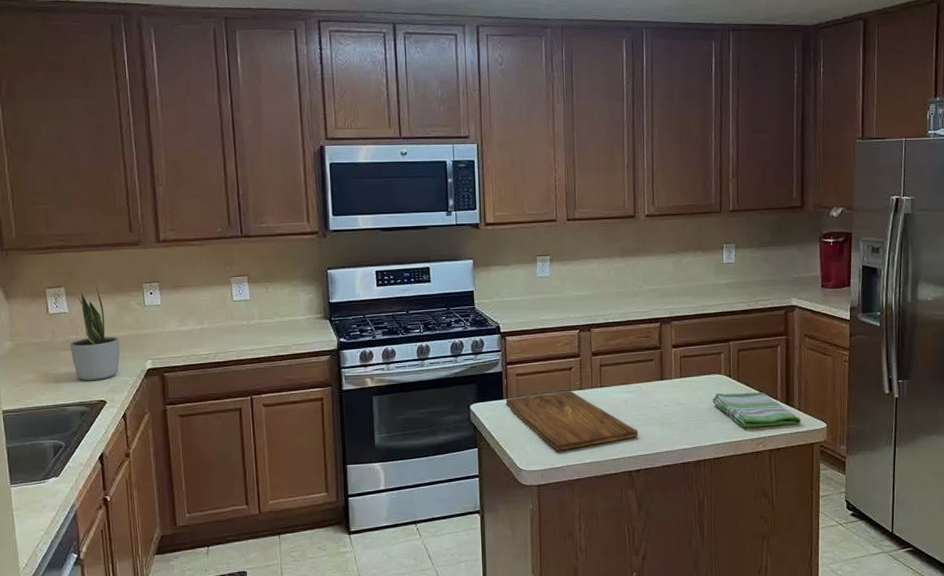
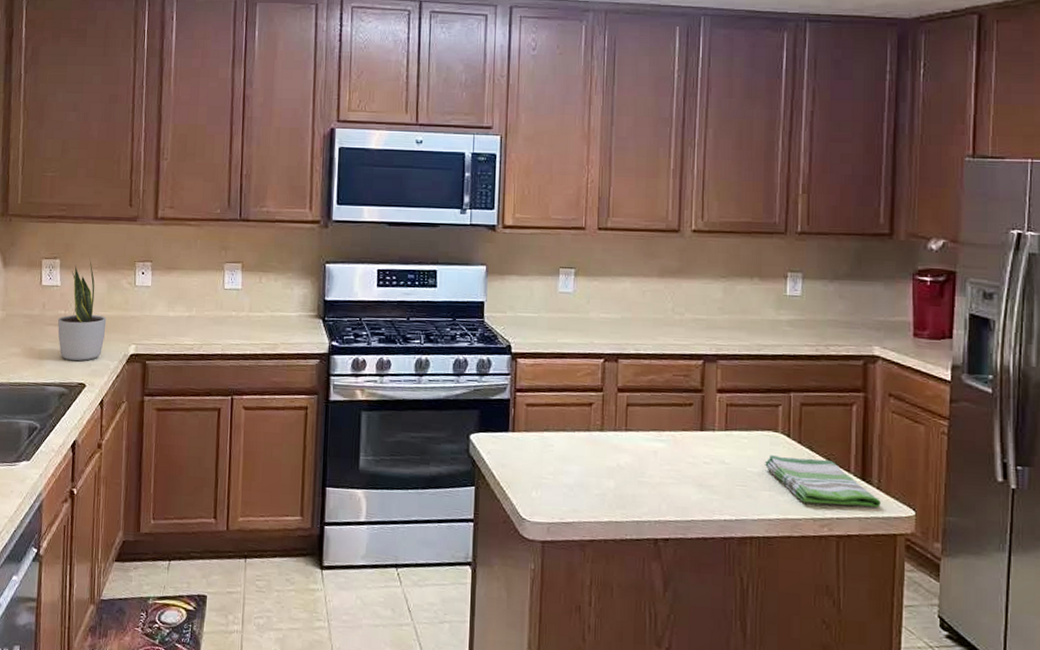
cutting board: present [506,391,638,451] -> none [511,430,669,503]

